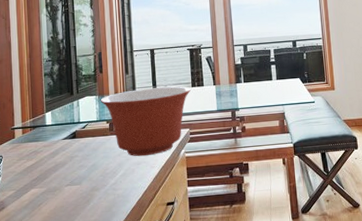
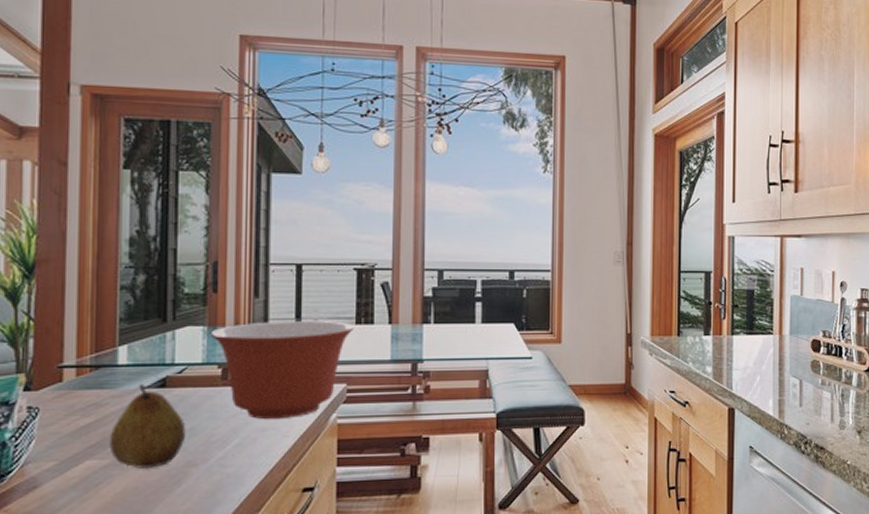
fruit: none [44,137,91,194] -> present [109,384,186,470]

